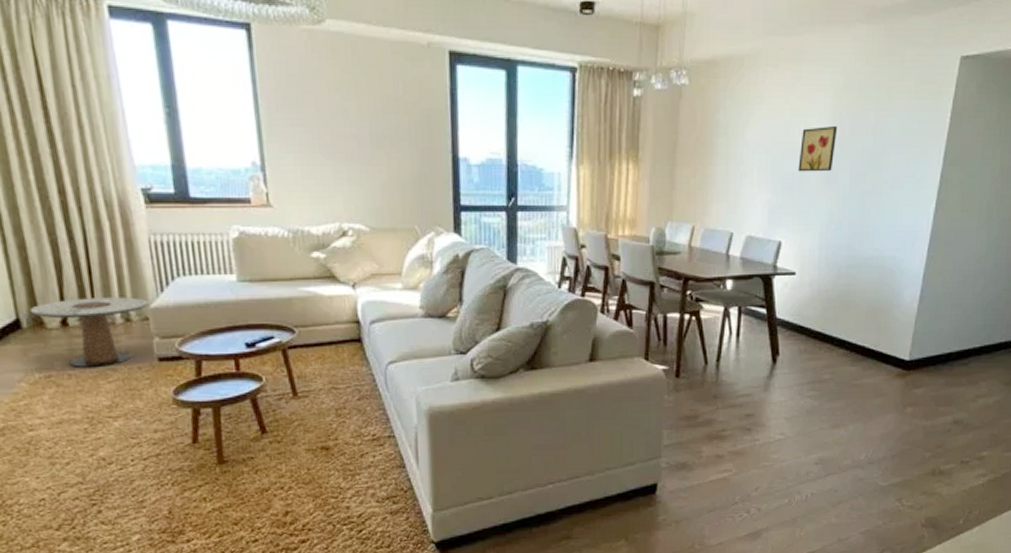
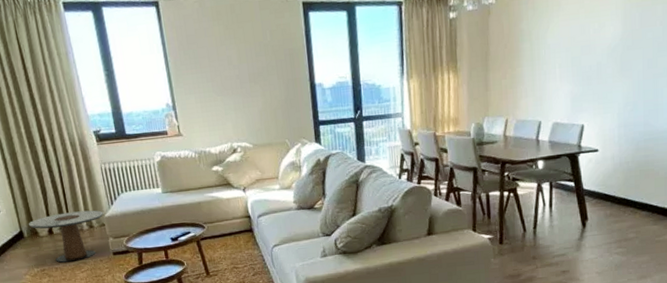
wall art: present [798,126,838,172] -> none [595,22,629,65]

